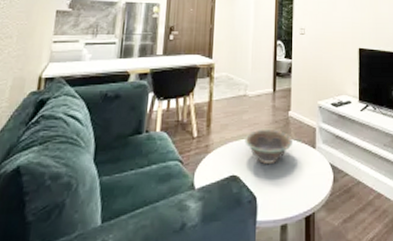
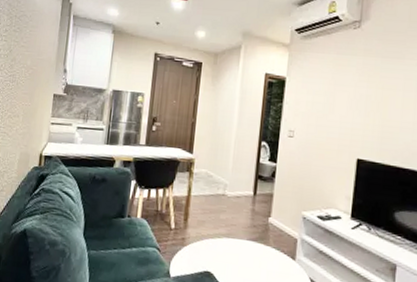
decorative bowl: present [245,128,292,164] -> none [220,231,271,267]

